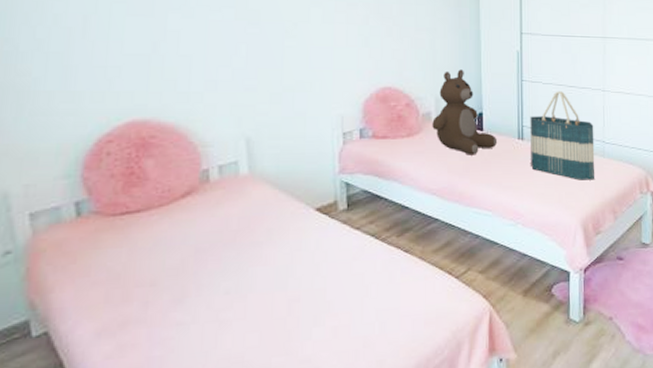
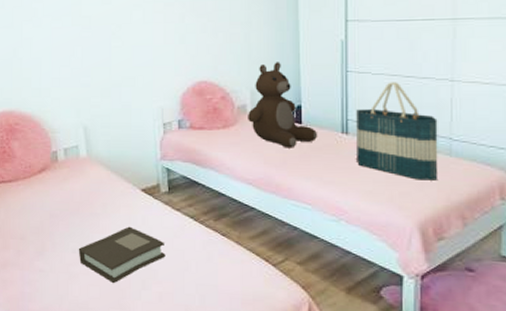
book: none [232,253,342,324] -> present [78,226,166,283]

